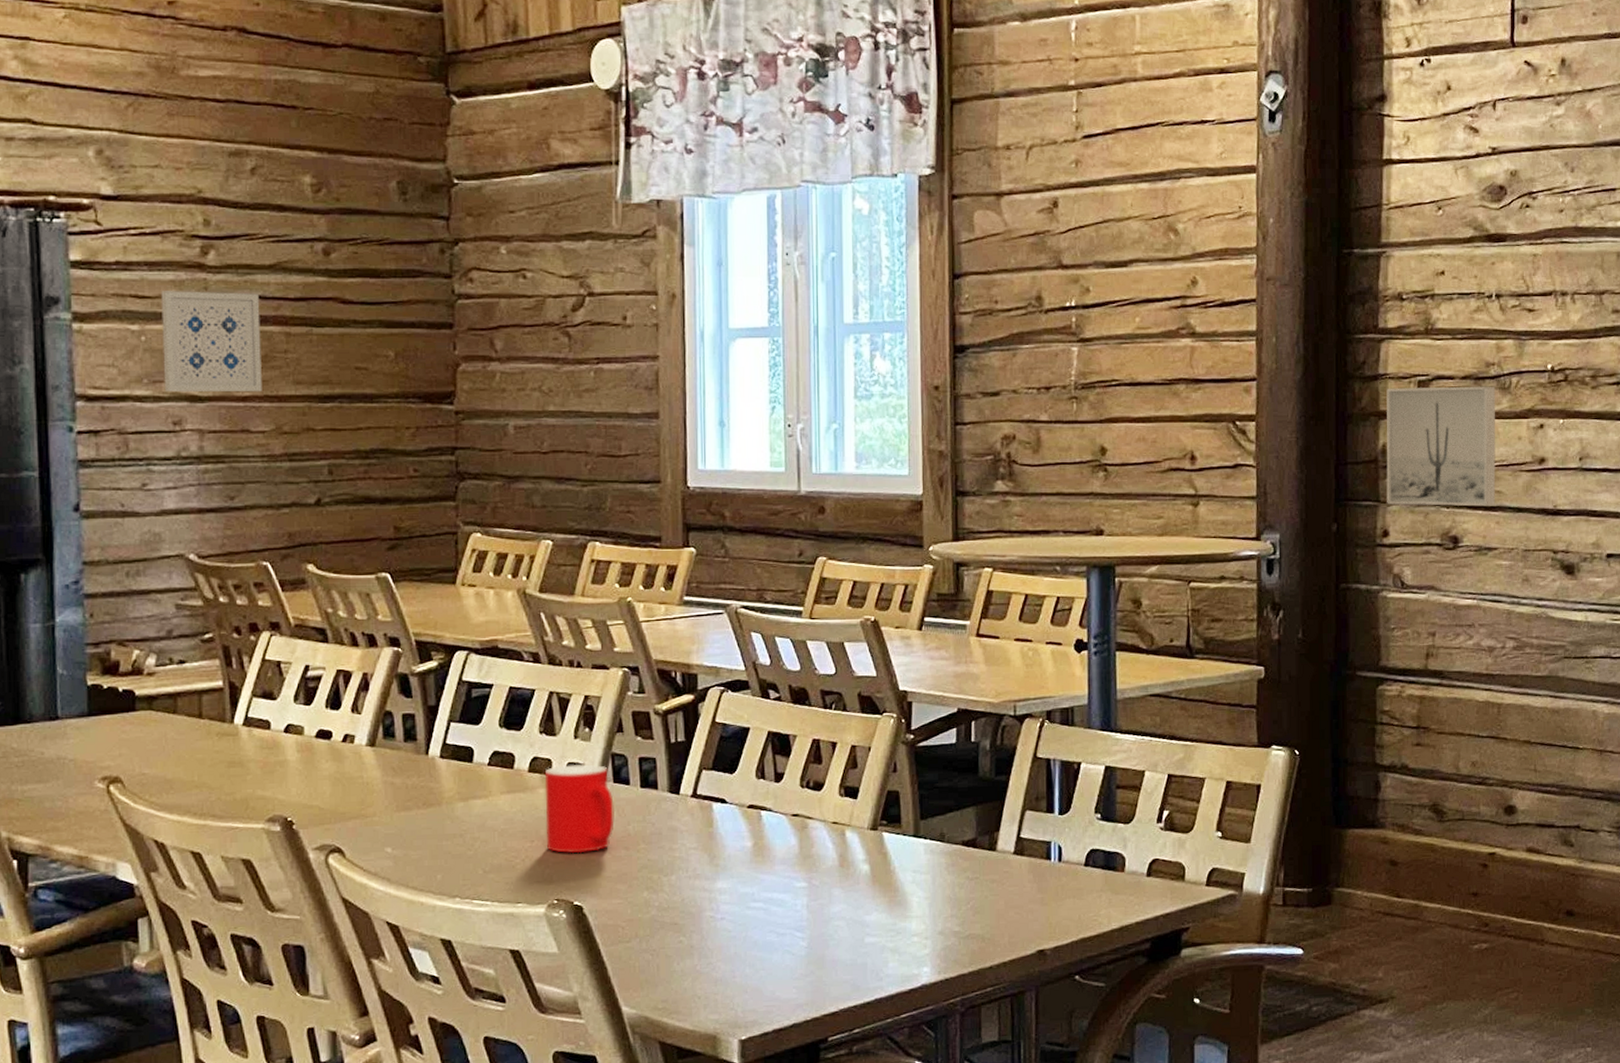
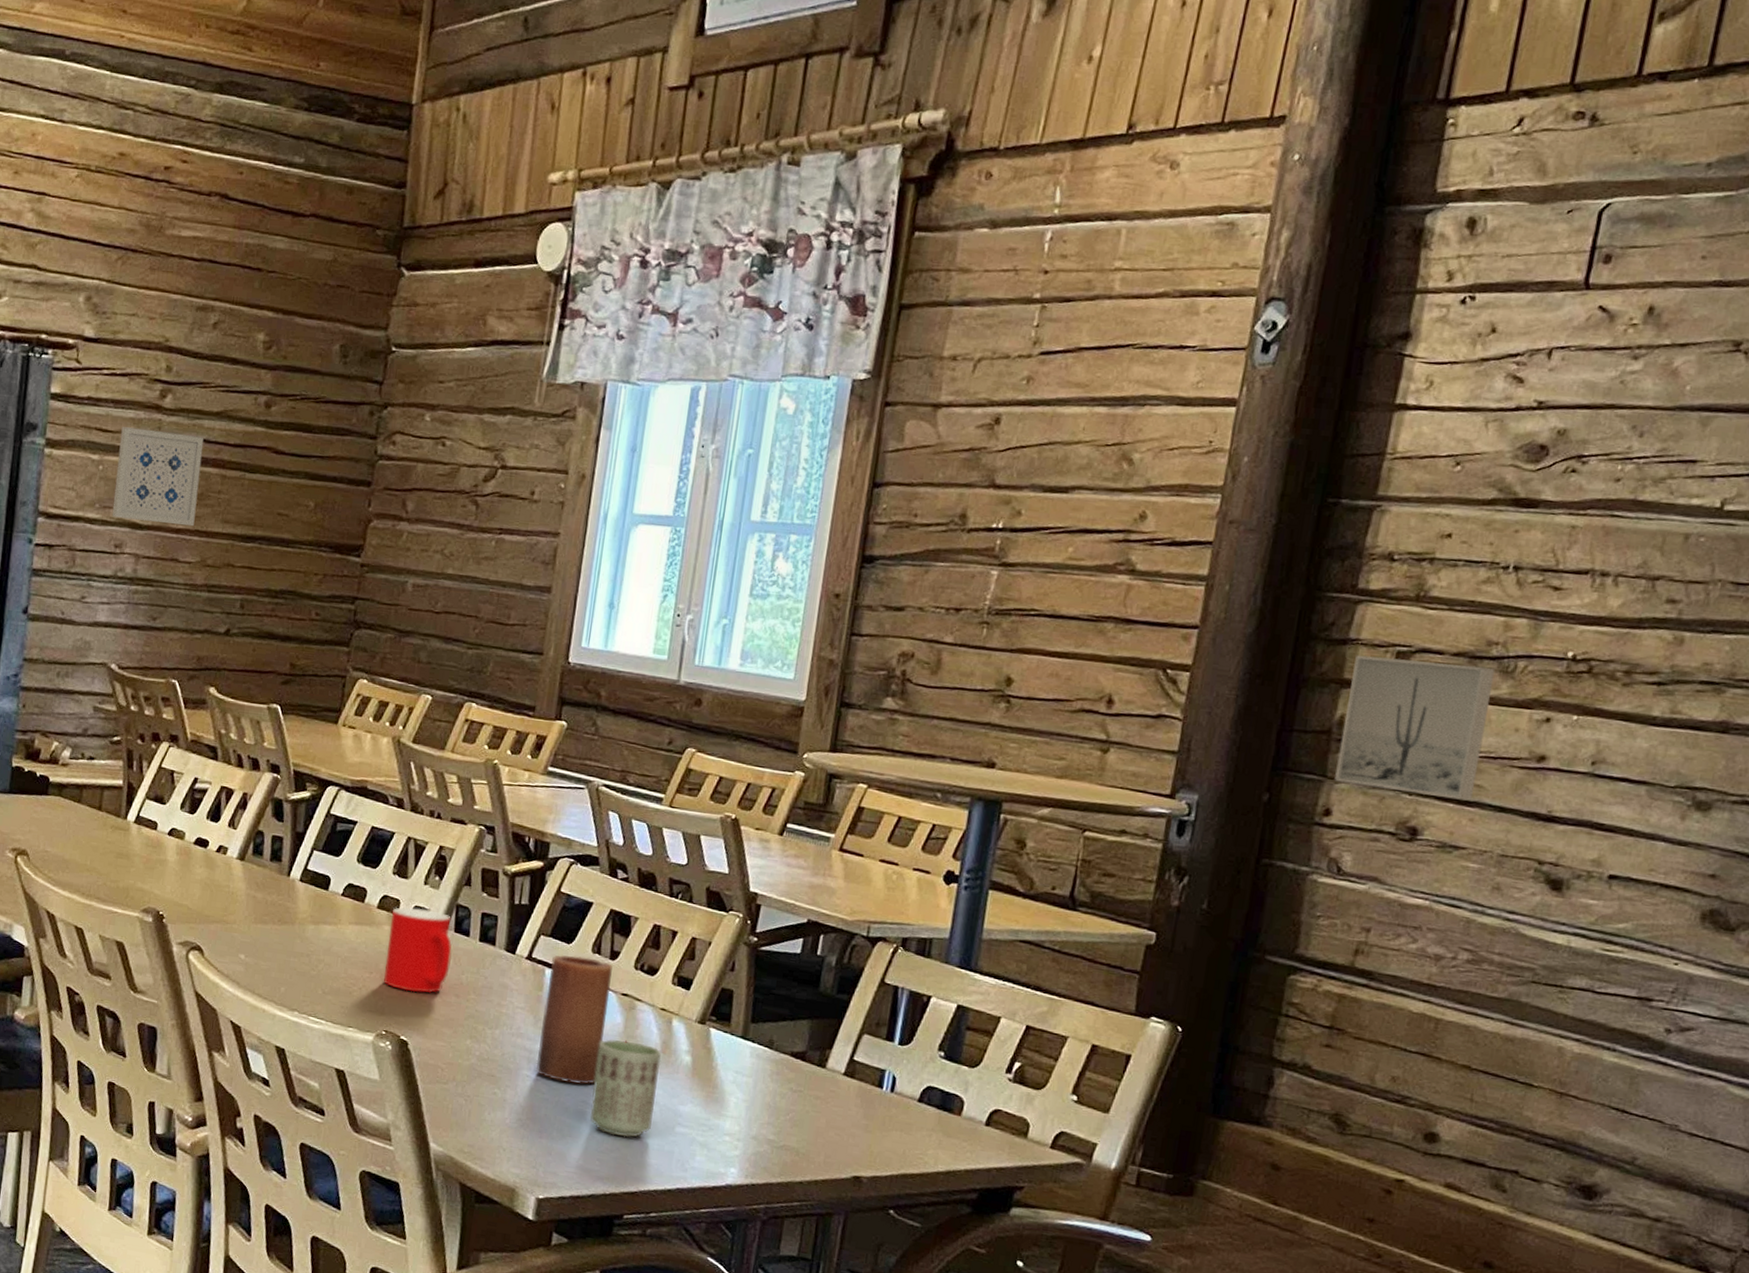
candle: none [717,784,781,916] -> present [535,955,613,1085]
cup: none [778,861,841,960] -> present [590,1039,661,1137]

